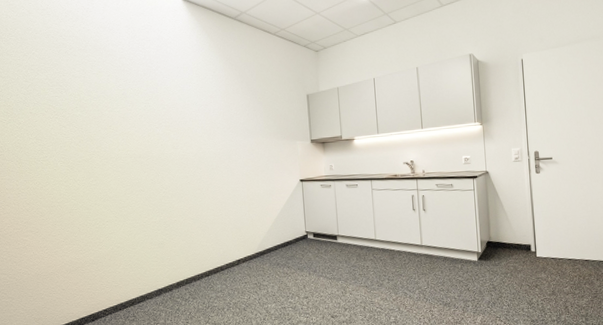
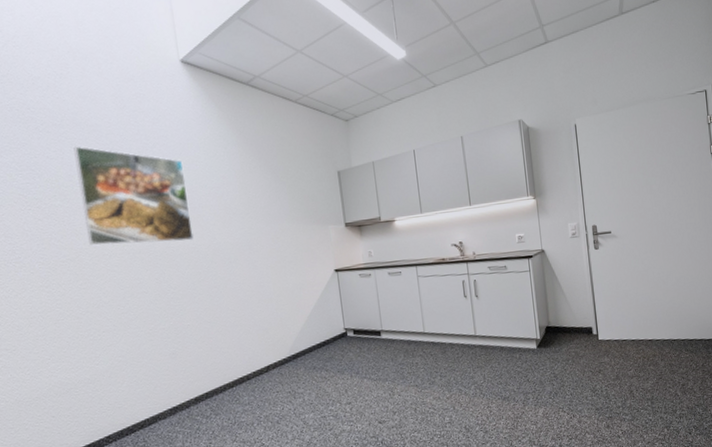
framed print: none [93,67,184,149] -> present [73,146,194,245]

